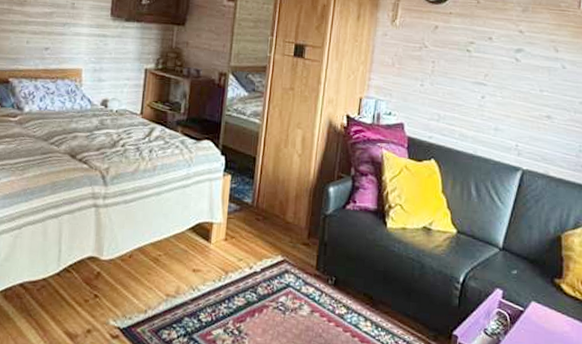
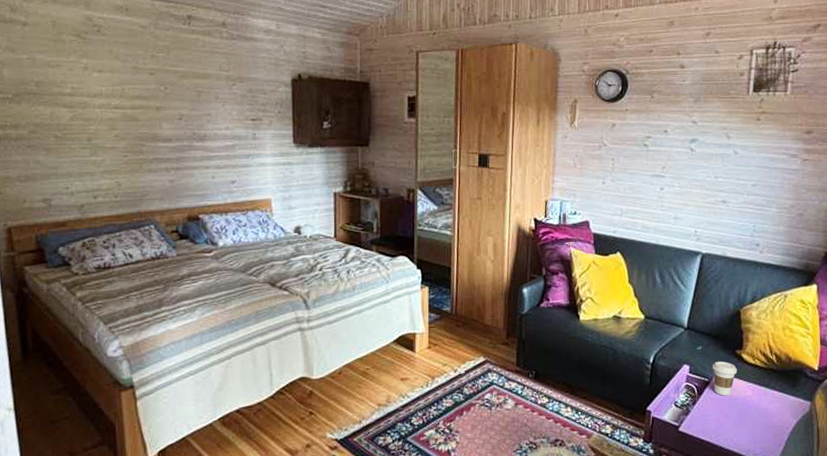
coffee cup: none [527,288,556,329] -> present [712,361,738,396]

